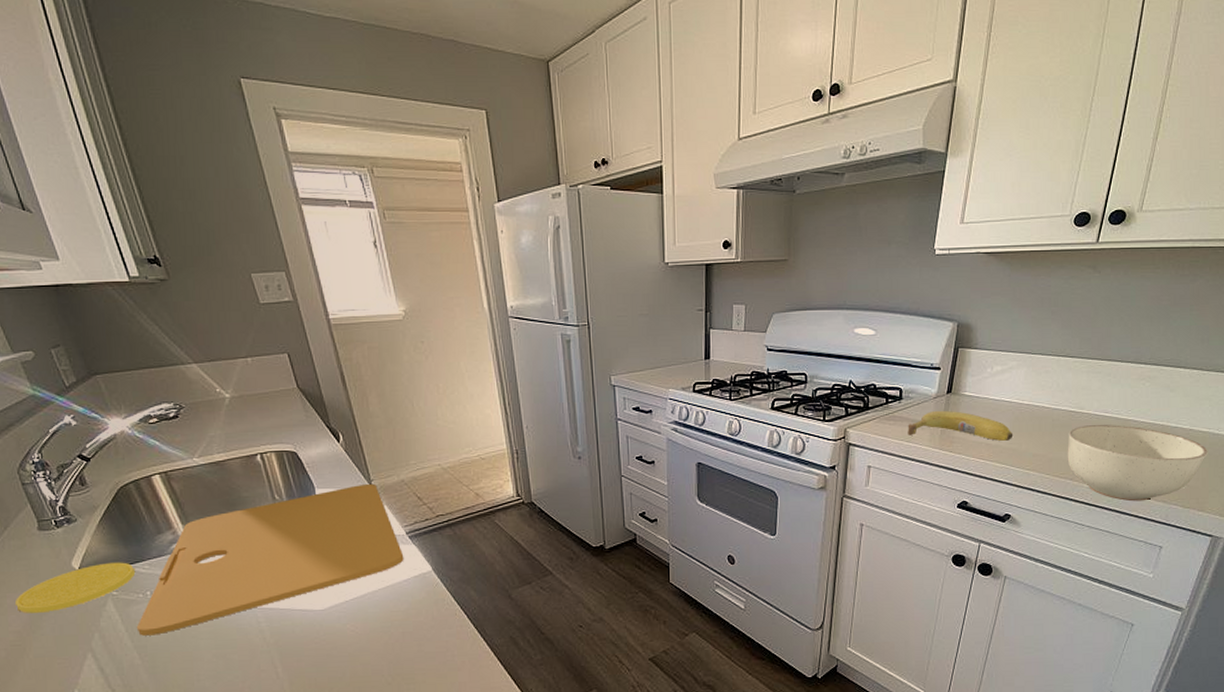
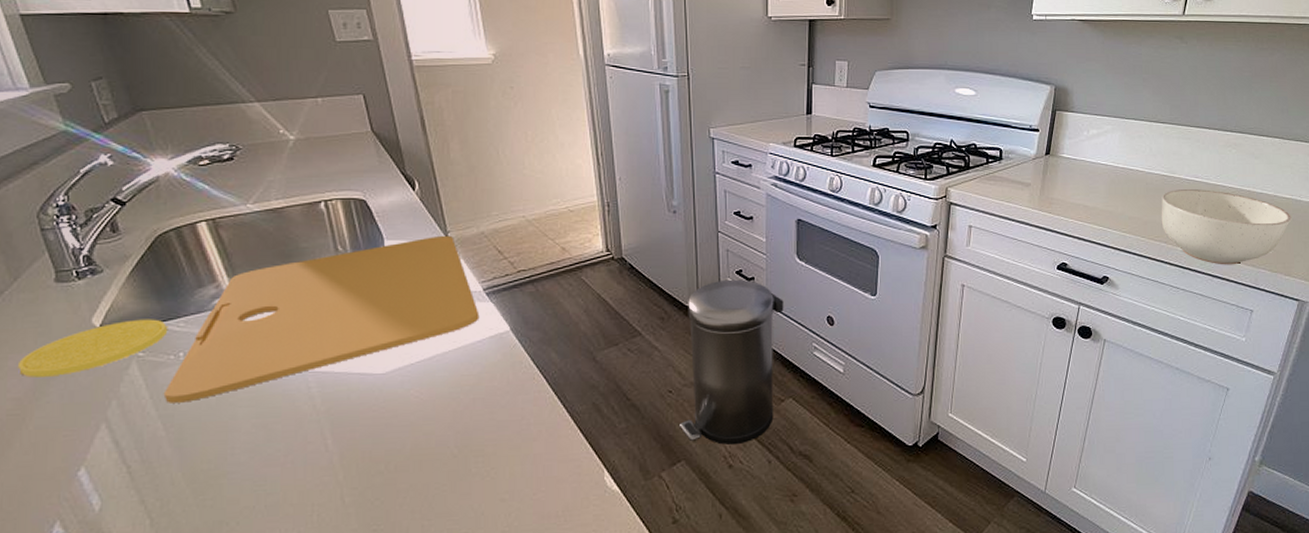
pedal bin: none [591,521,686,675] -> present [680,279,784,445]
fruit: present [908,410,1013,441] -> none [1008,171,1110,203]

